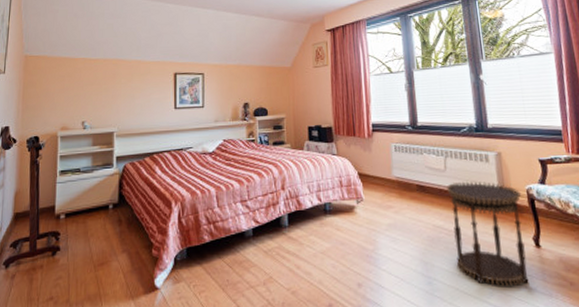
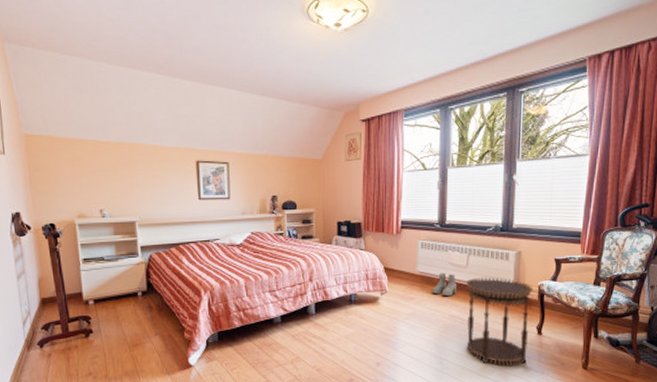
boots: none [410,177,438,204] -> present [432,273,456,297]

